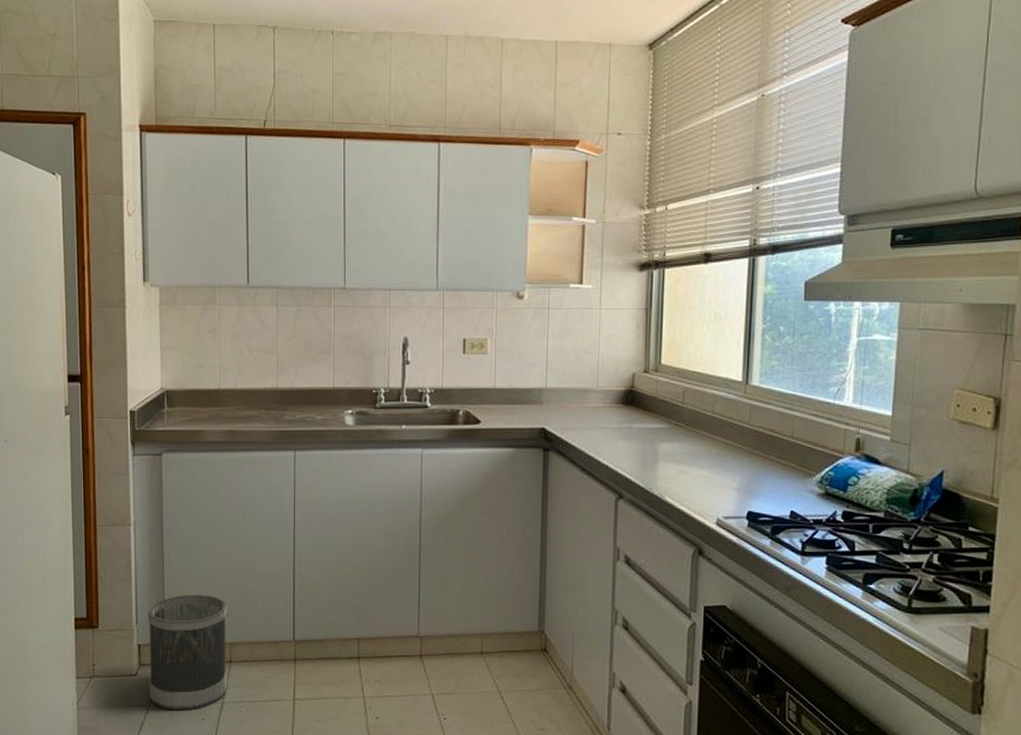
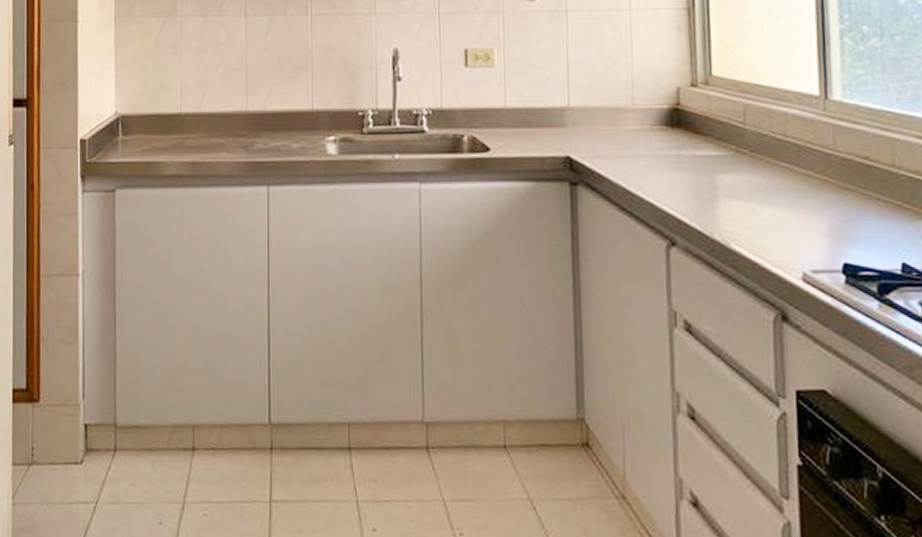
wastebasket: present [148,594,228,710] -> none [96,362,190,511]

